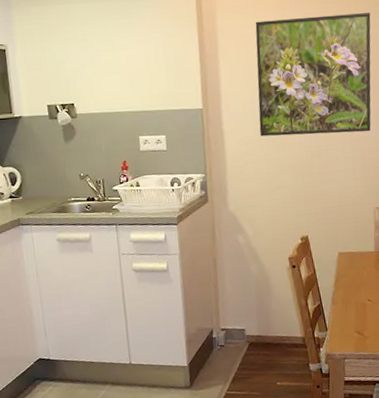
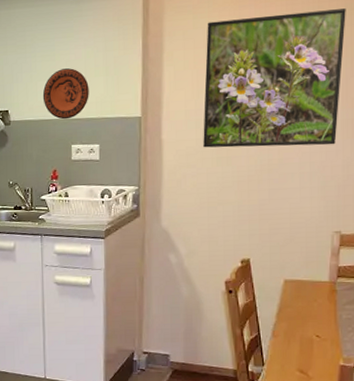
decorative plate: none [107,62,153,112] -> present [42,68,89,120]

